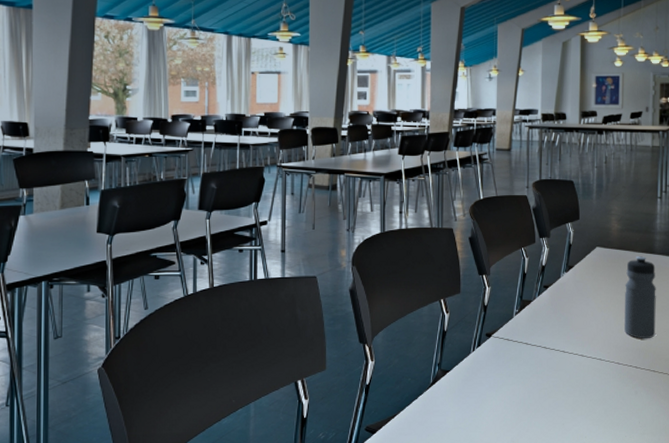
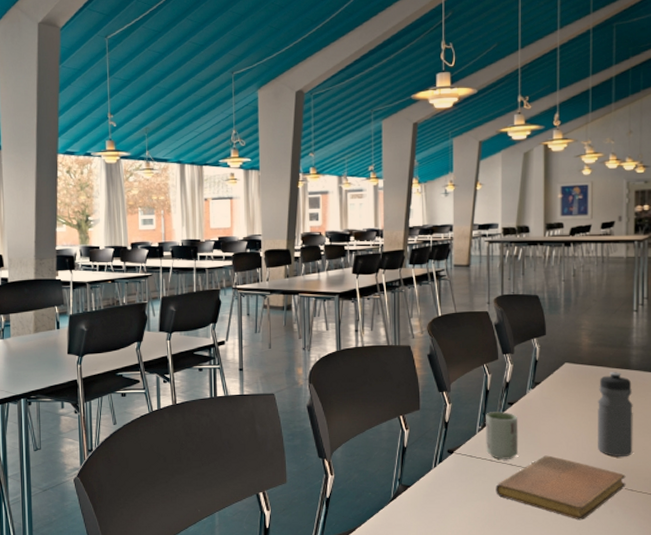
cup: none [521,295,553,344] -> present [485,412,519,460]
notebook: none [530,338,649,402] -> present [496,455,626,520]

